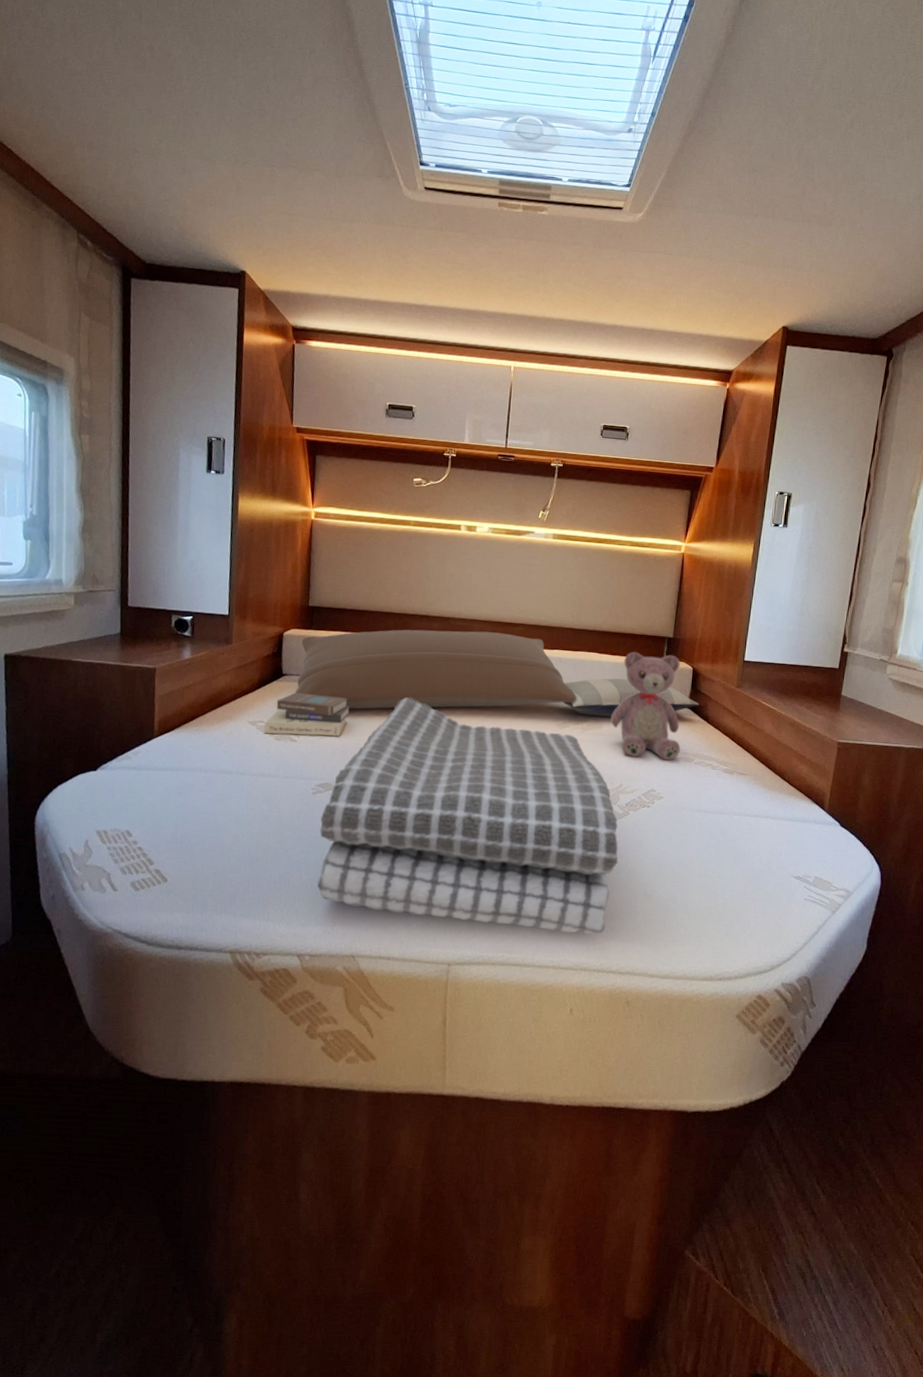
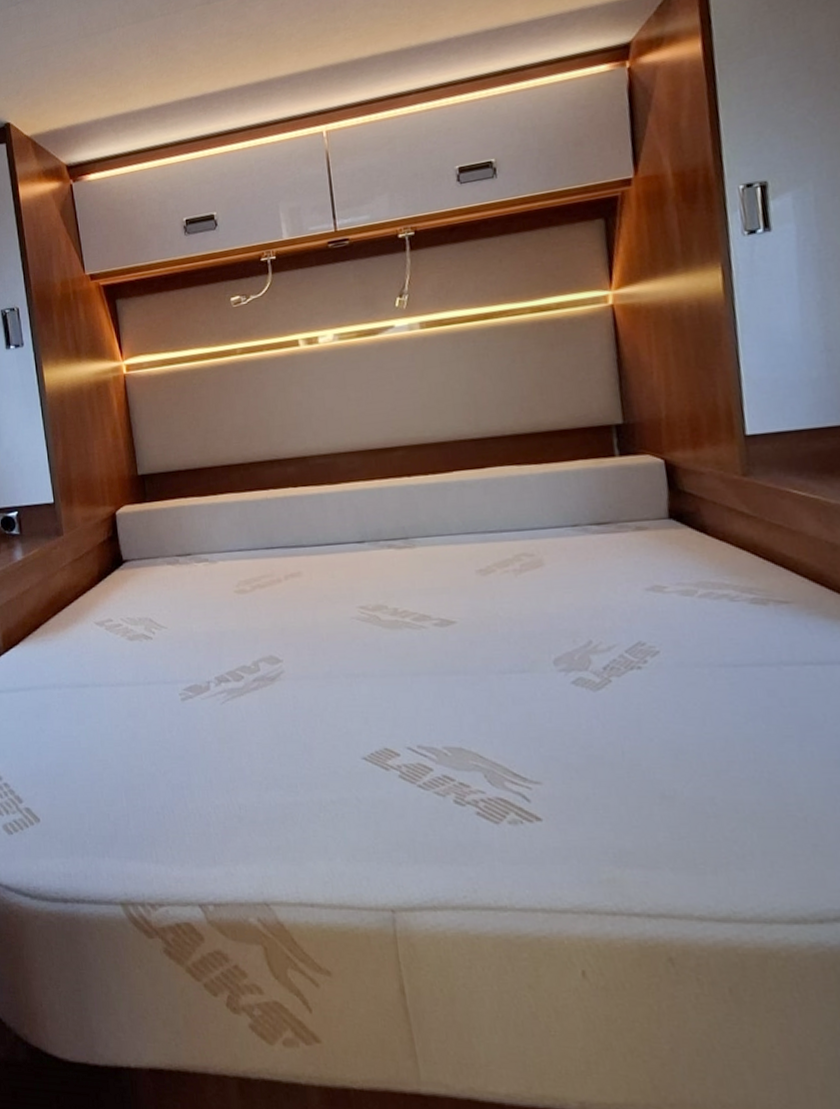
books: present [263,692,350,737] -> none [113,577,208,635]
pillow: present [294,629,576,709] -> none [138,460,497,590]
towel: present [317,697,619,935] -> none [196,565,611,861]
pillow: present [563,678,700,717] -> none [477,492,688,552]
teddy bear: present [610,651,680,761] -> none [553,447,672,602]

